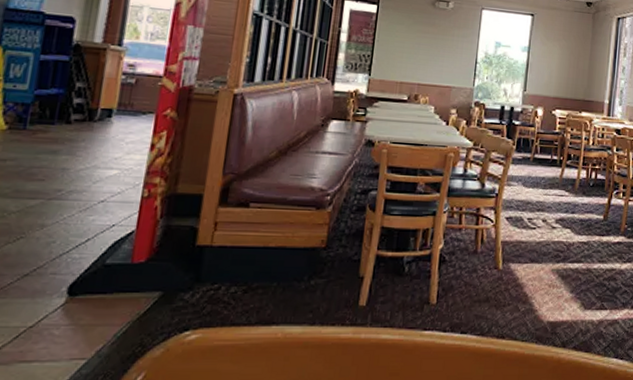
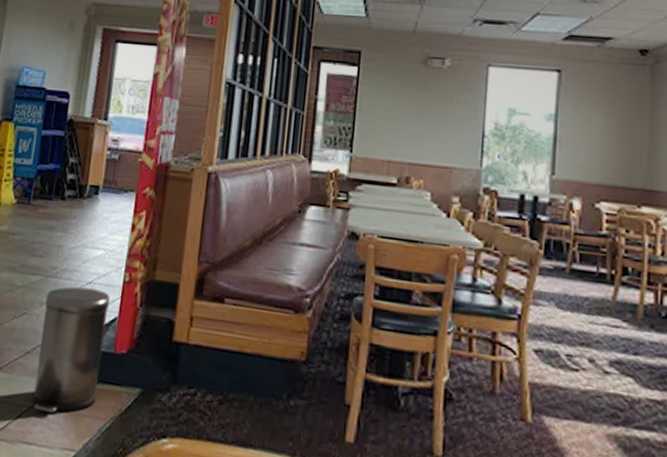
pedal bin: none [33,206,126,328] -> present [33,286,110,413]

